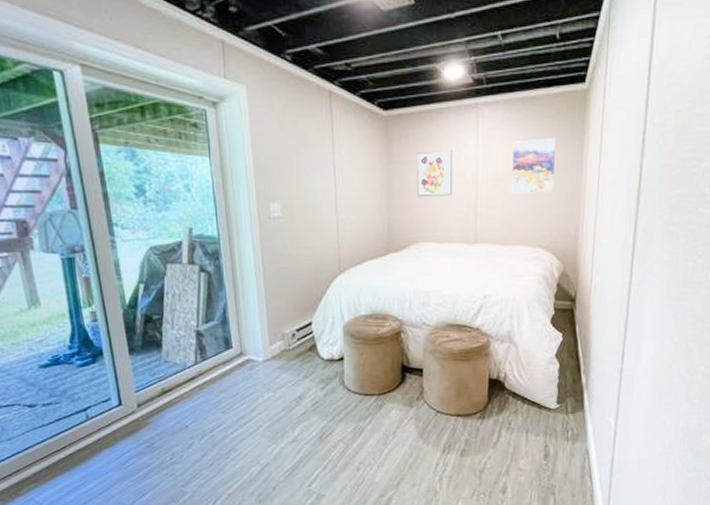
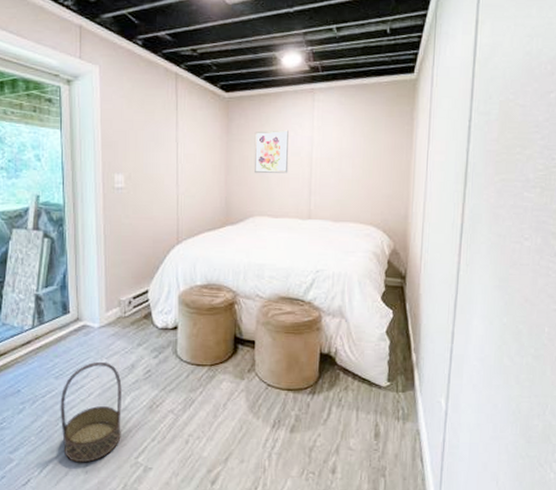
basket: none [229,395,292,493] -> present [60,361,122,463]
wall art: present [511,138,556,194] -> none [344,122,386,174]

